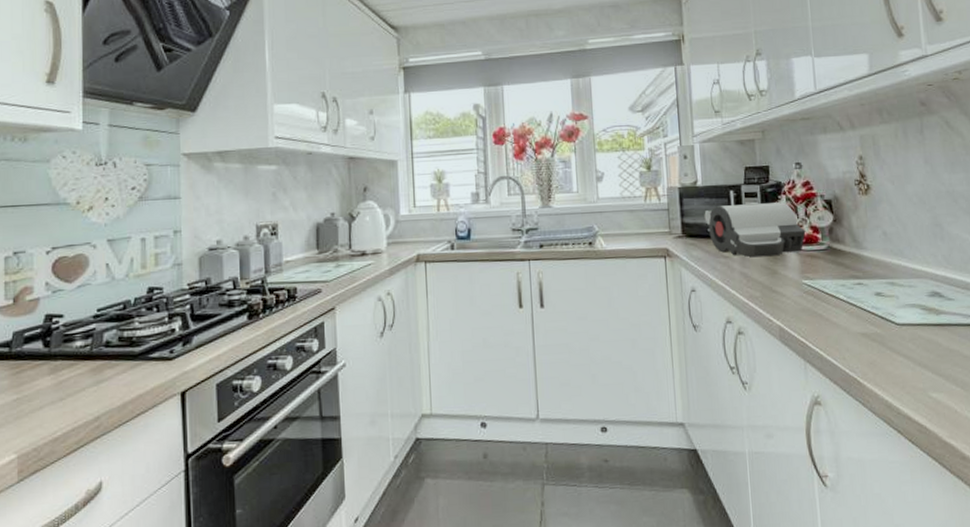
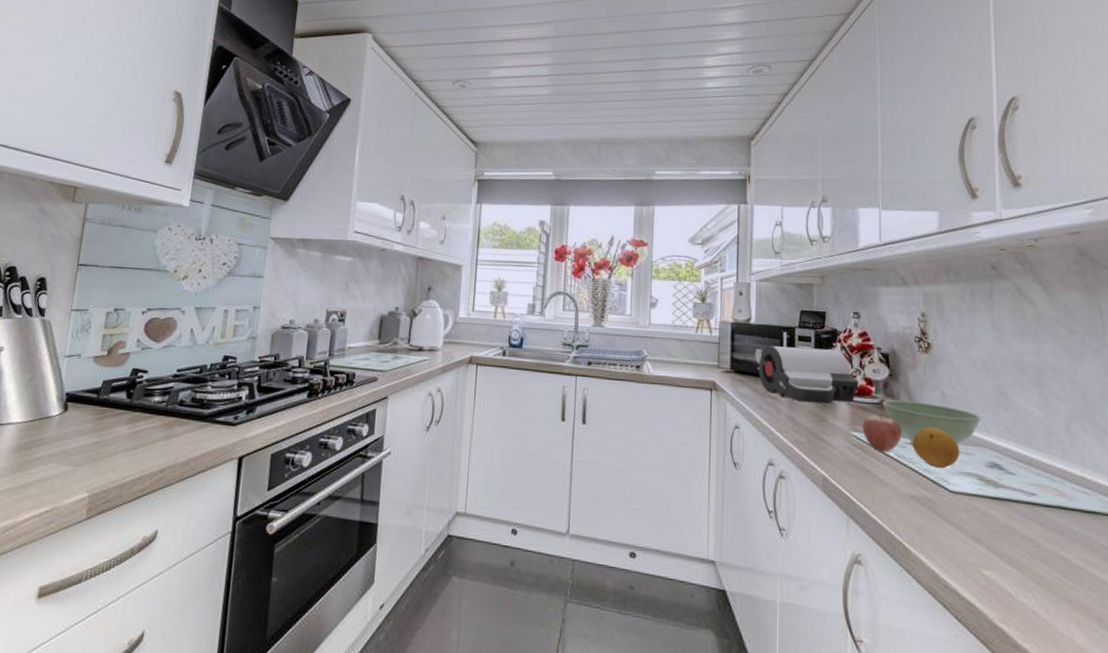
fruit: none [812,254,849,296] -> present [862,409,901,453]
bowl: none [829,243,921,286] -> present [882,400,981,446]
fruit: none [859,265,904,303] -> present [912,427,960,468]

